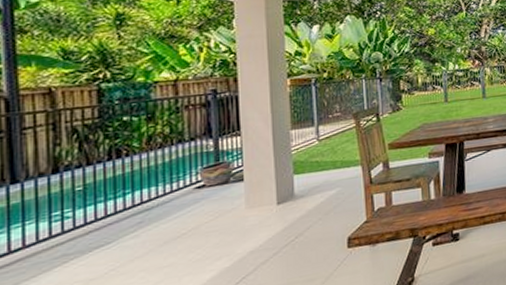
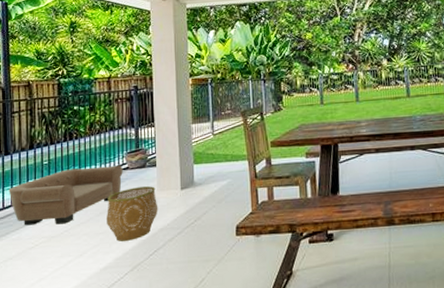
dog bed: none [18,183,197,271] -> present [8,165,123,226]
basket: none [174,204,247,273] -> present [107,186,158,242]

